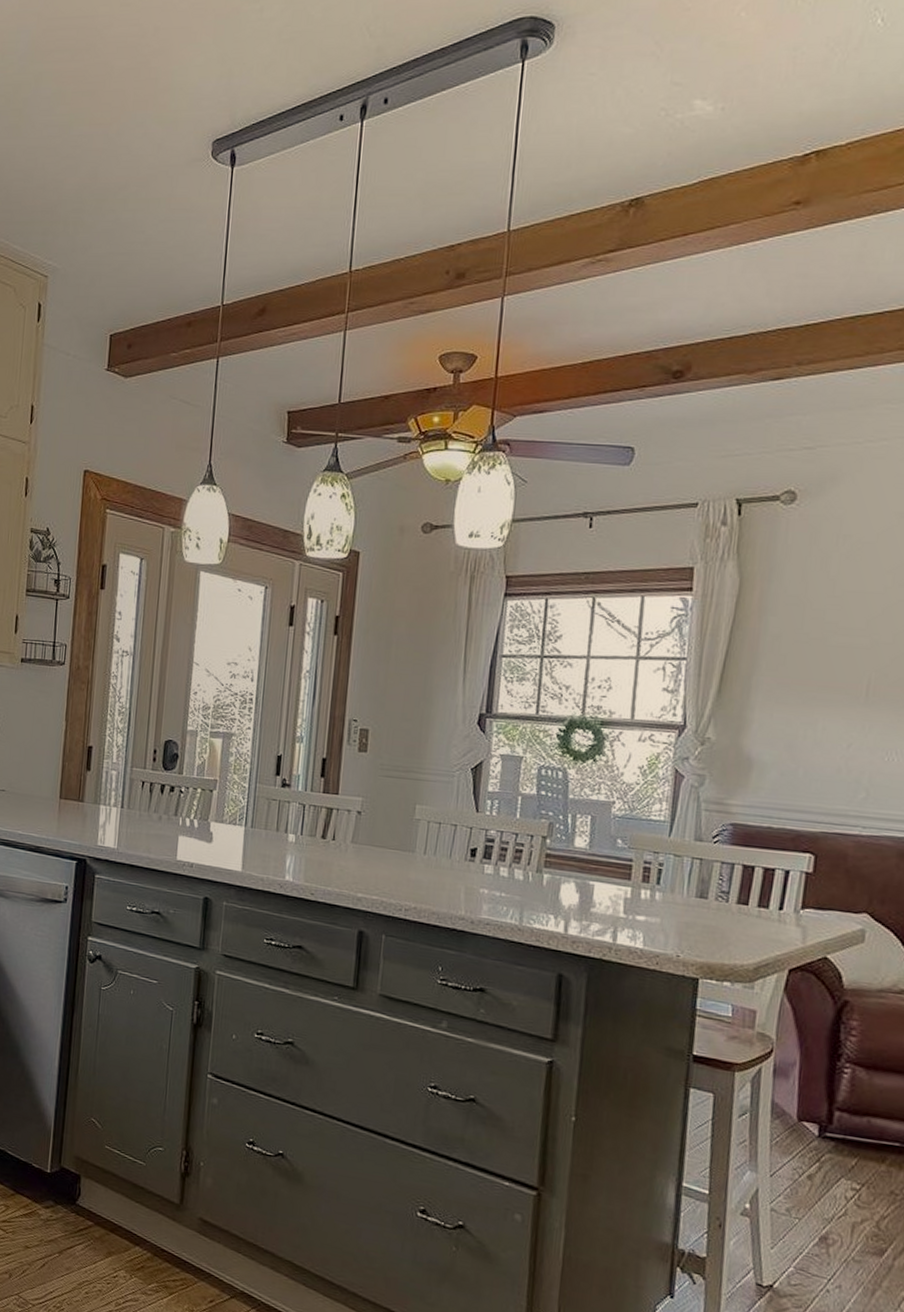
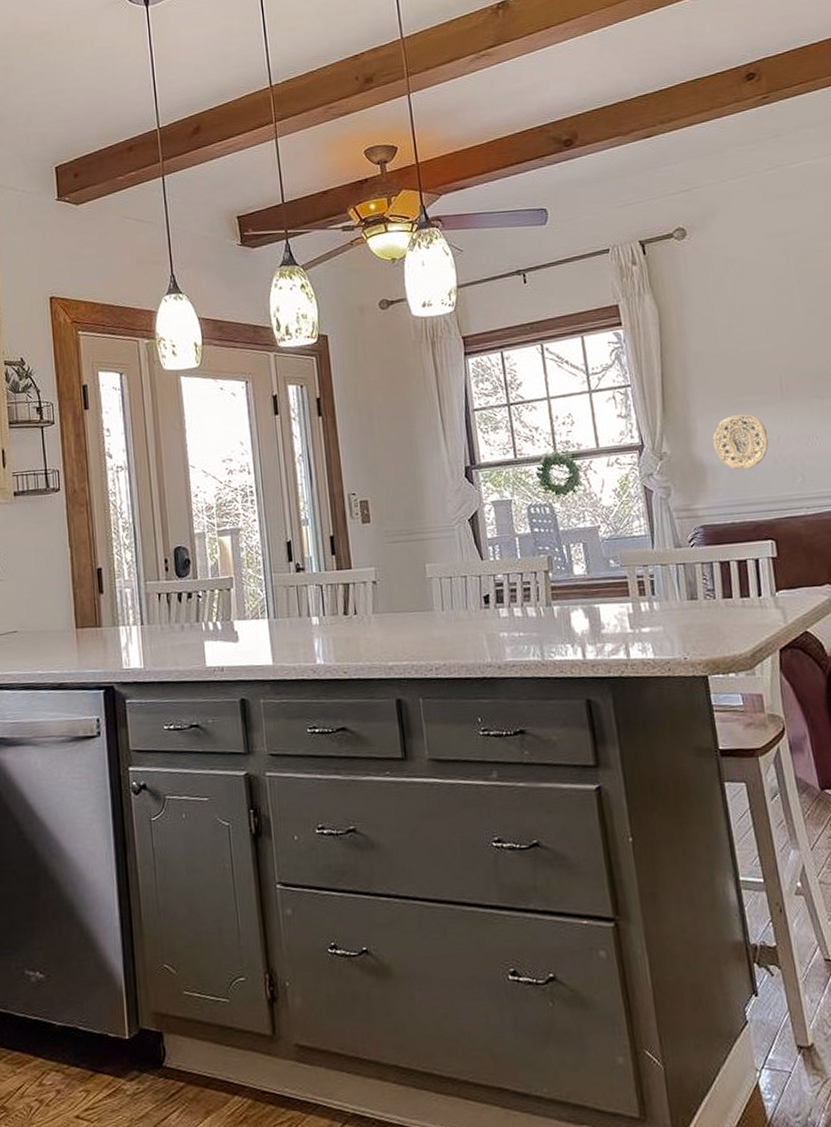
decorative plate: none [768,710,837,773] -> present [713,413,769,470]

